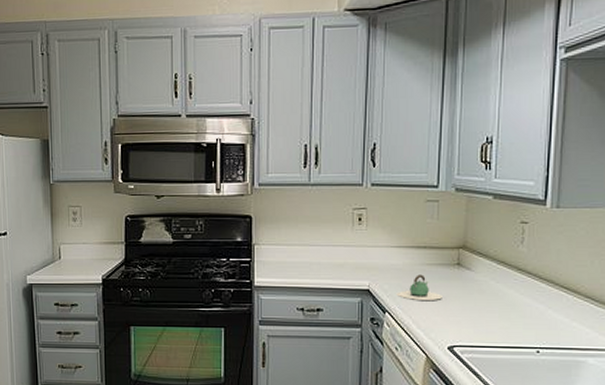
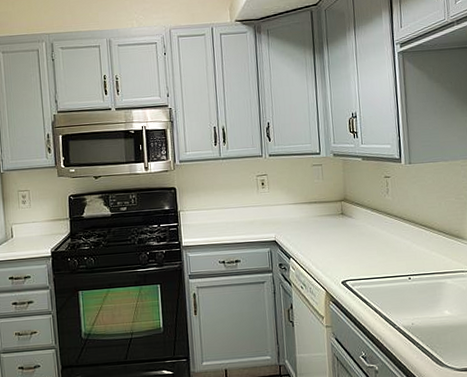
teapot: present [396,274,442,300] -> none [297,224,333,246]

